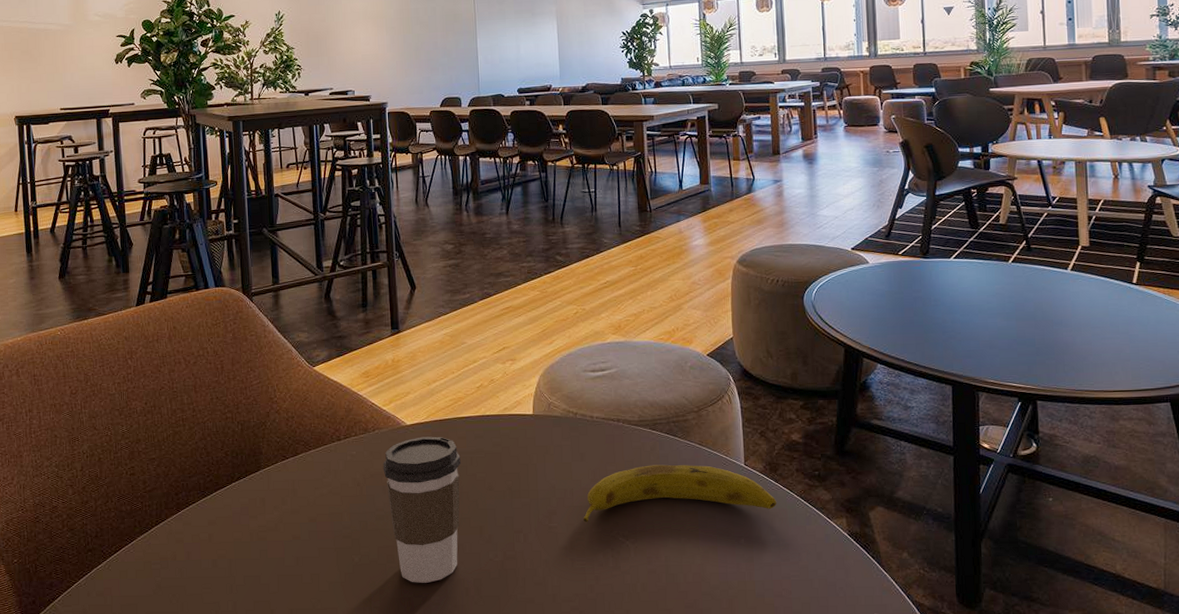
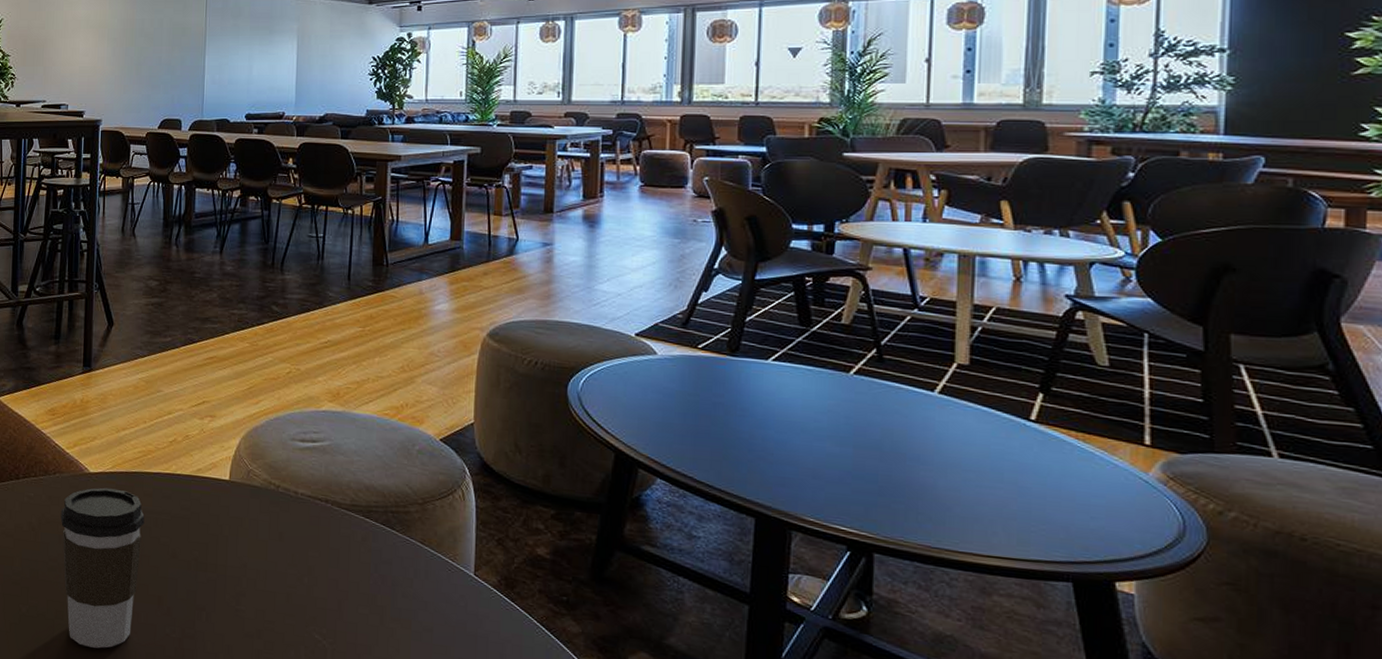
fruit: present [583,464,777,523] -> none [275,557,511,633]

